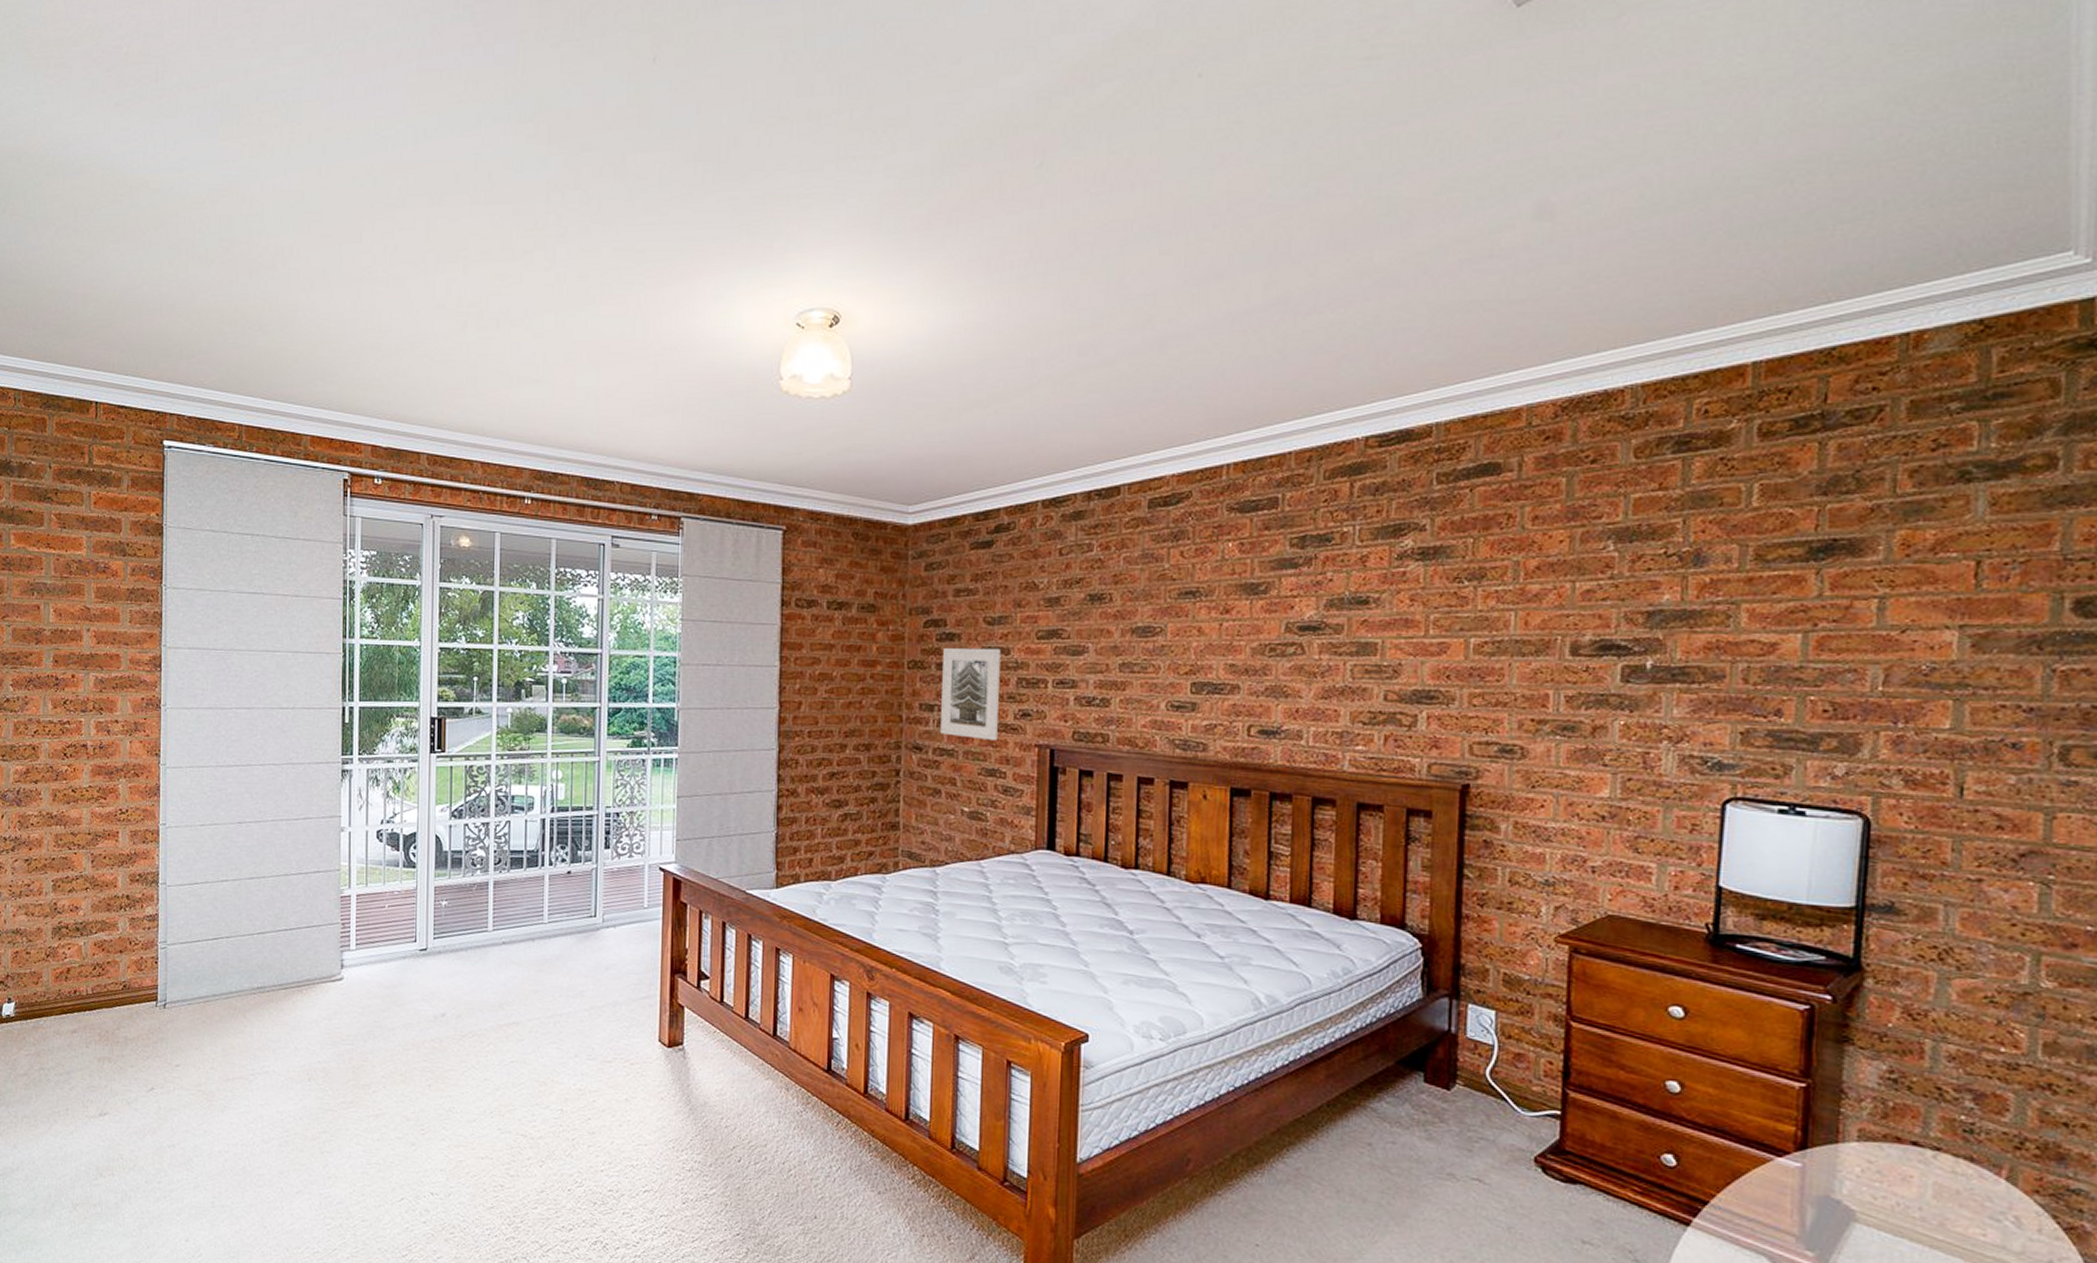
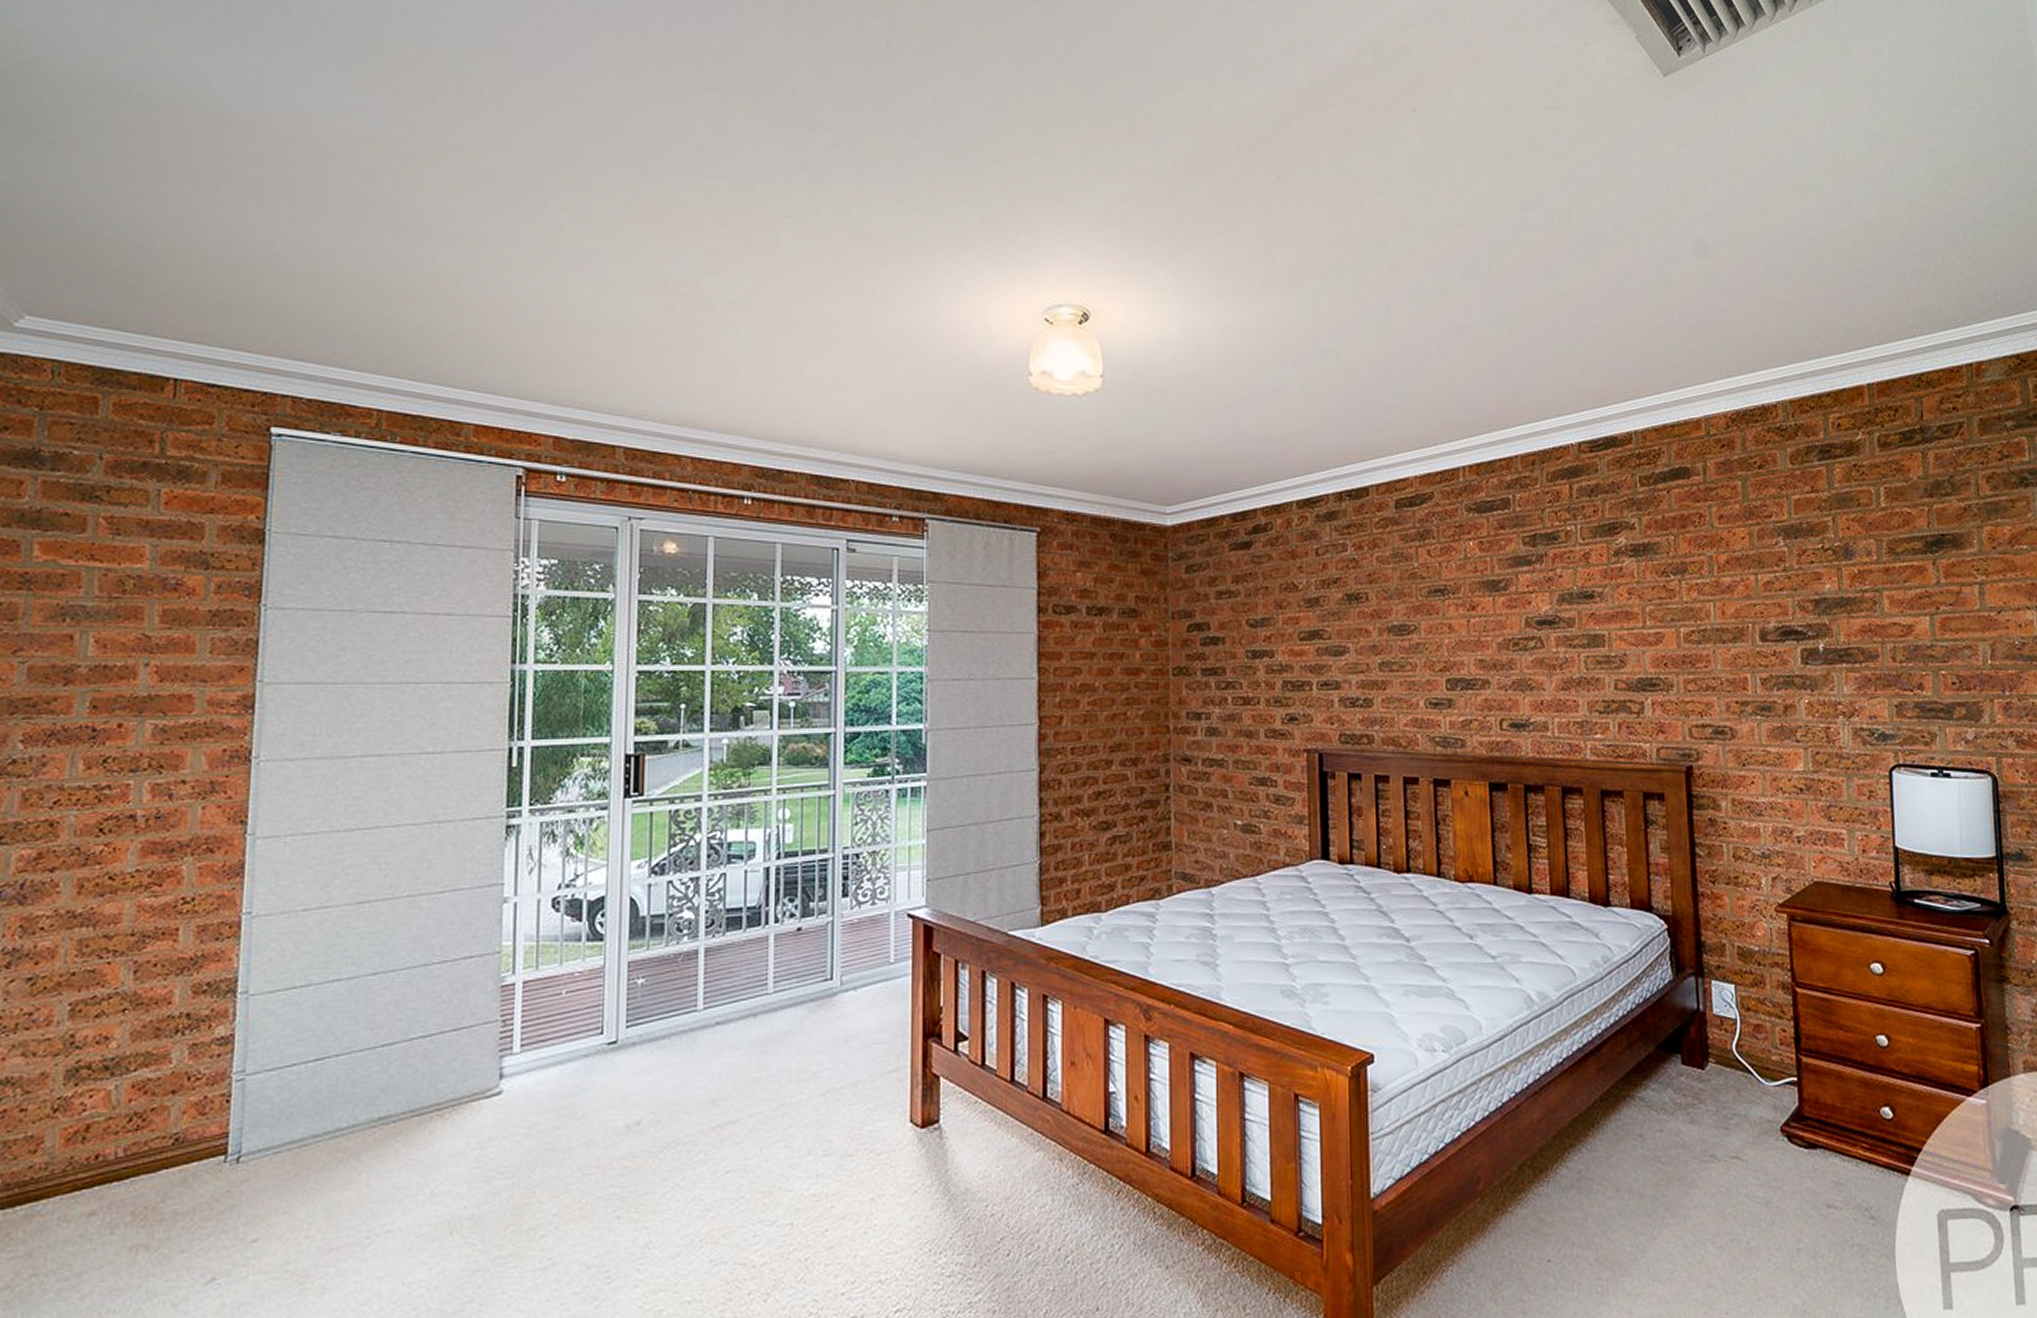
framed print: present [940,647,1001,741] -> none [1208,651,1266,748]

